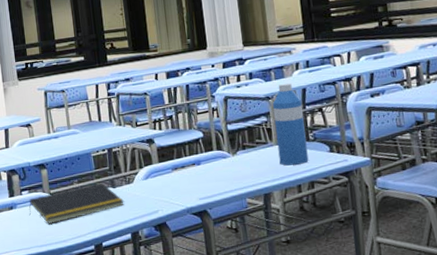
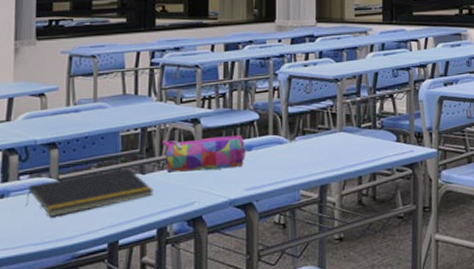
pencil case: none [126,152,196,187] -> present [162,135,246,174]
water bottle: present [272,83,309,166] -> none [340,65,373,155]

